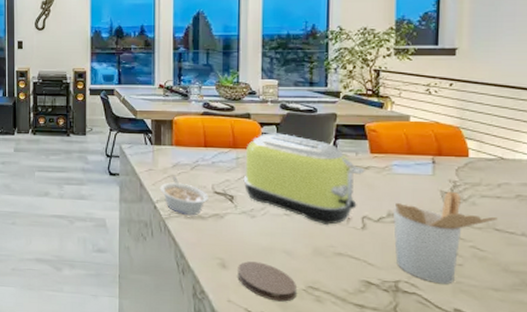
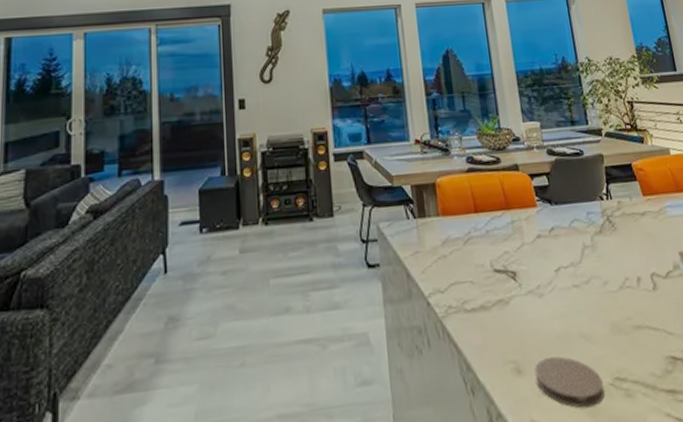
legume: present [159,176,209,216] -> none [430,256,489,308]
toaster: present [243,133,365,225] -> none [519,184,643,291]

